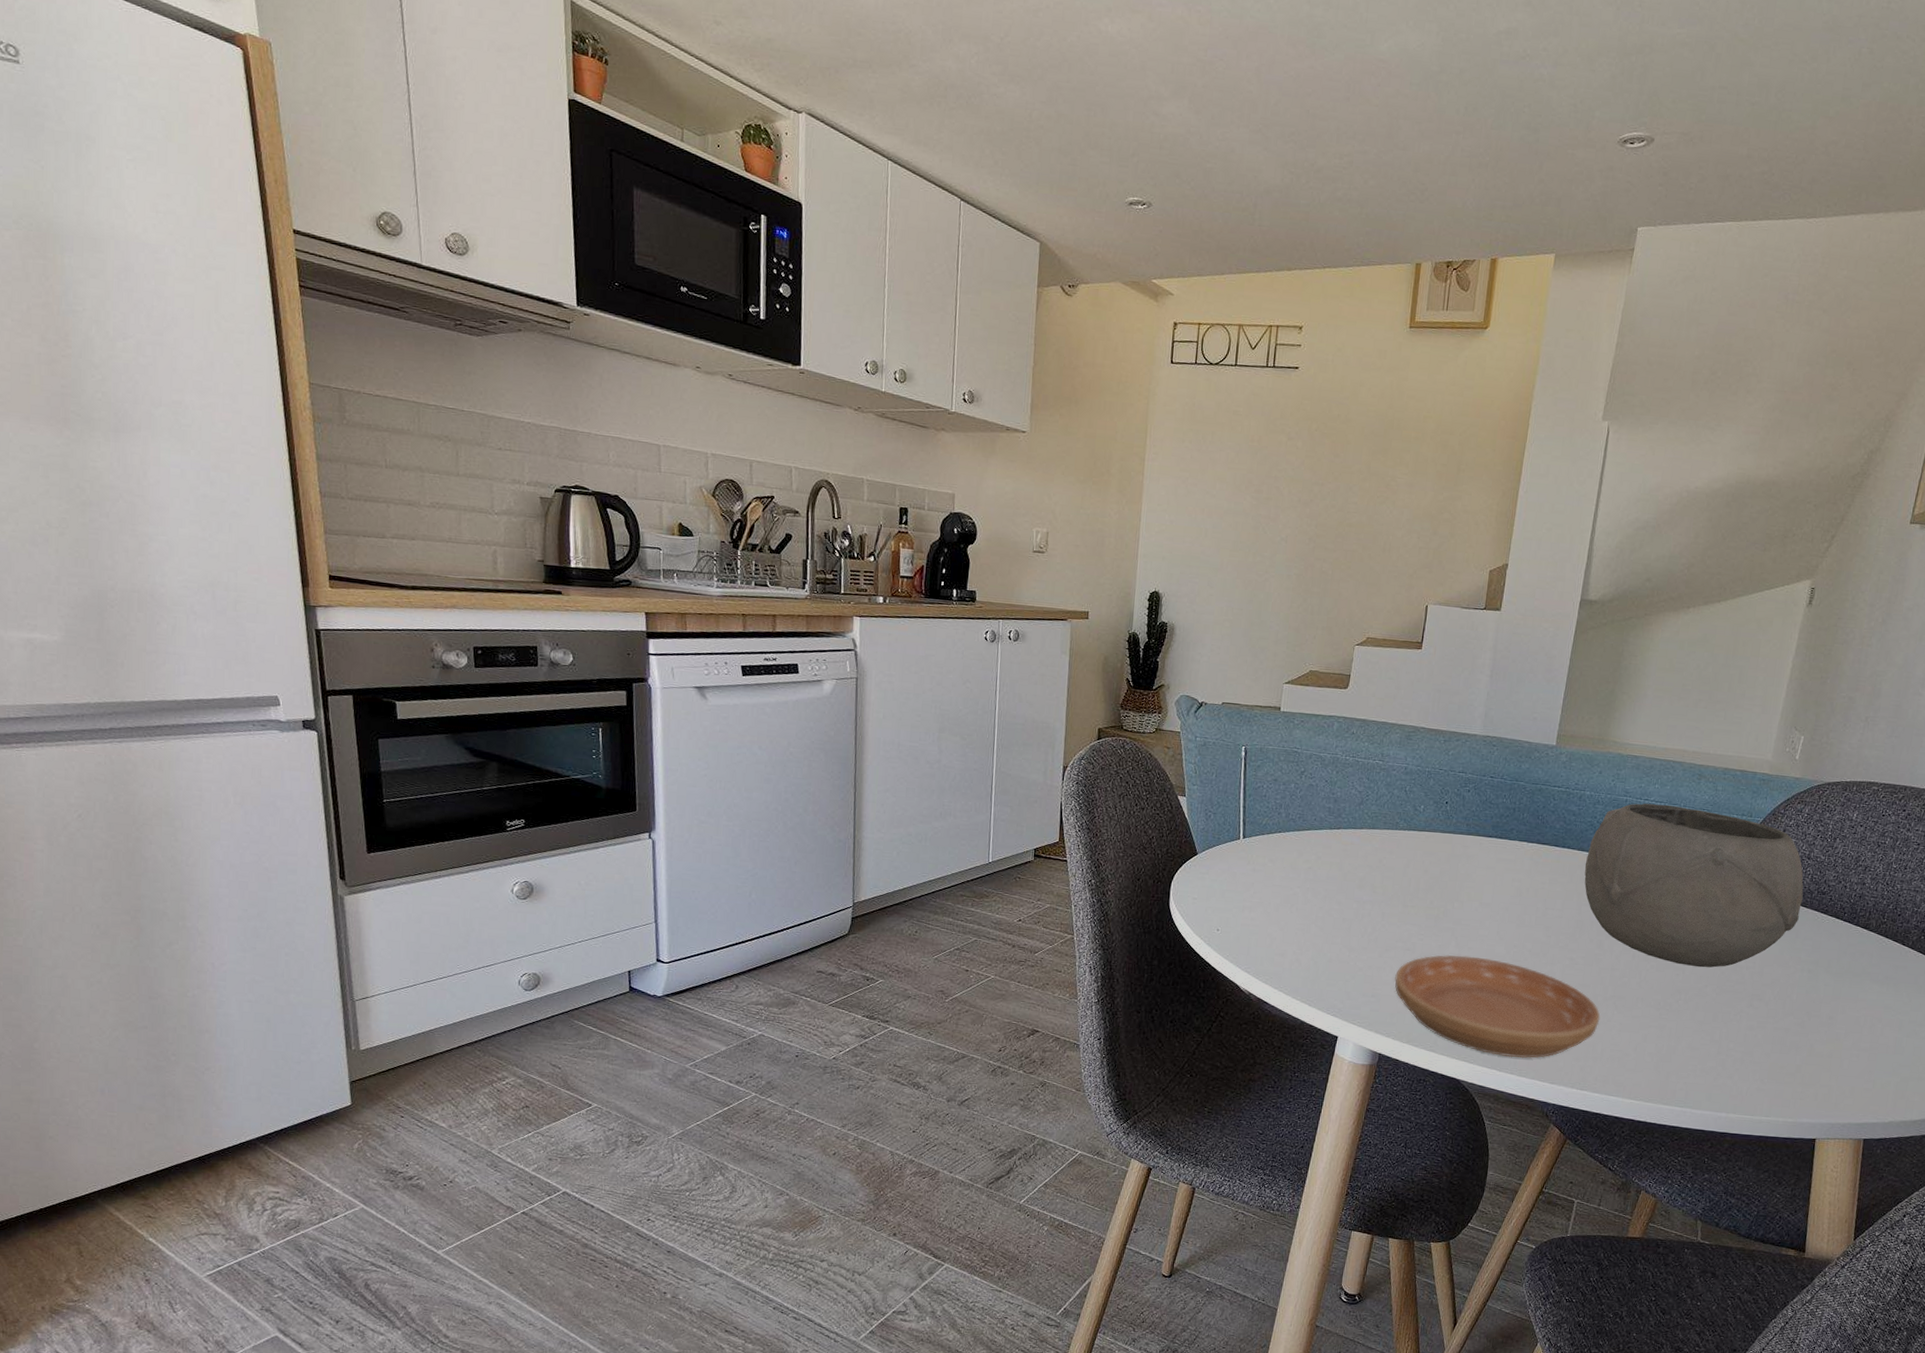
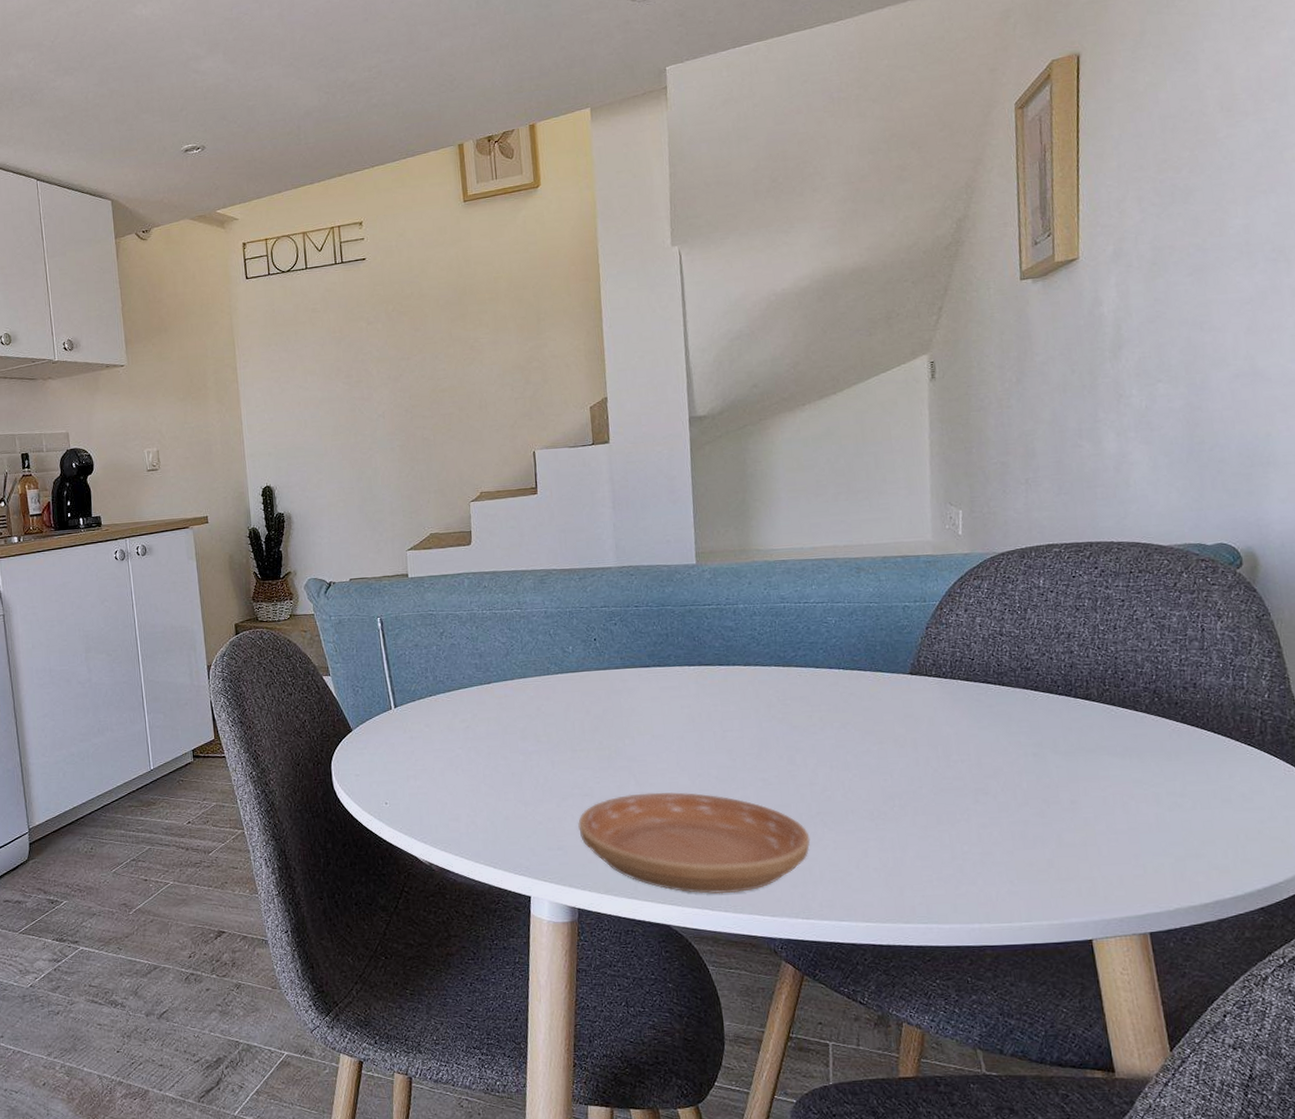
bowl: present [1584,803,1804,968] -> none [755,603,1007,769]

